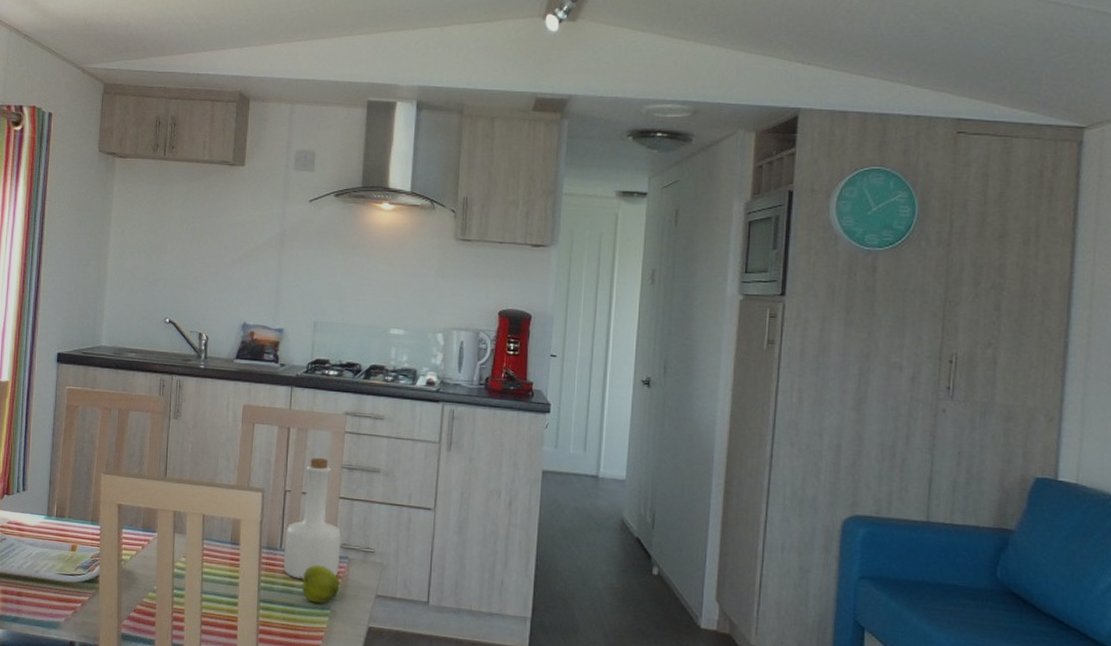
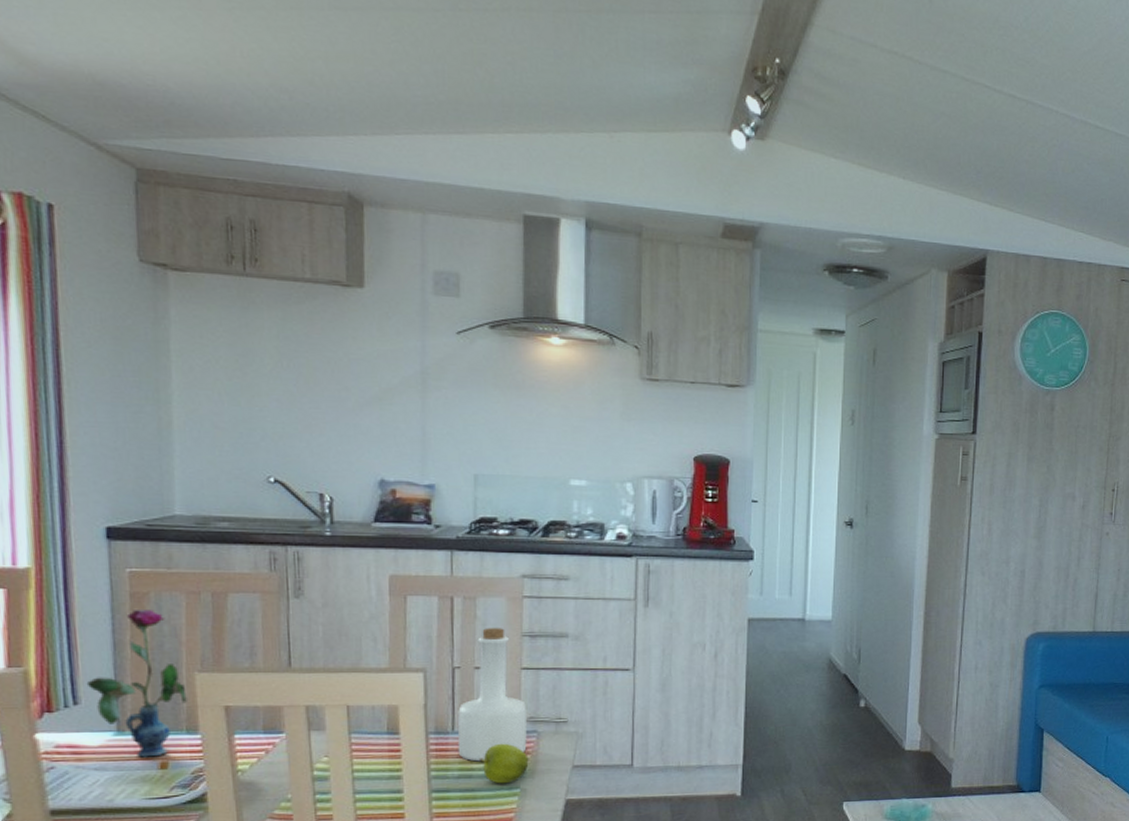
vase: none [32,418,94,540] -> present [86,608,187,758]

